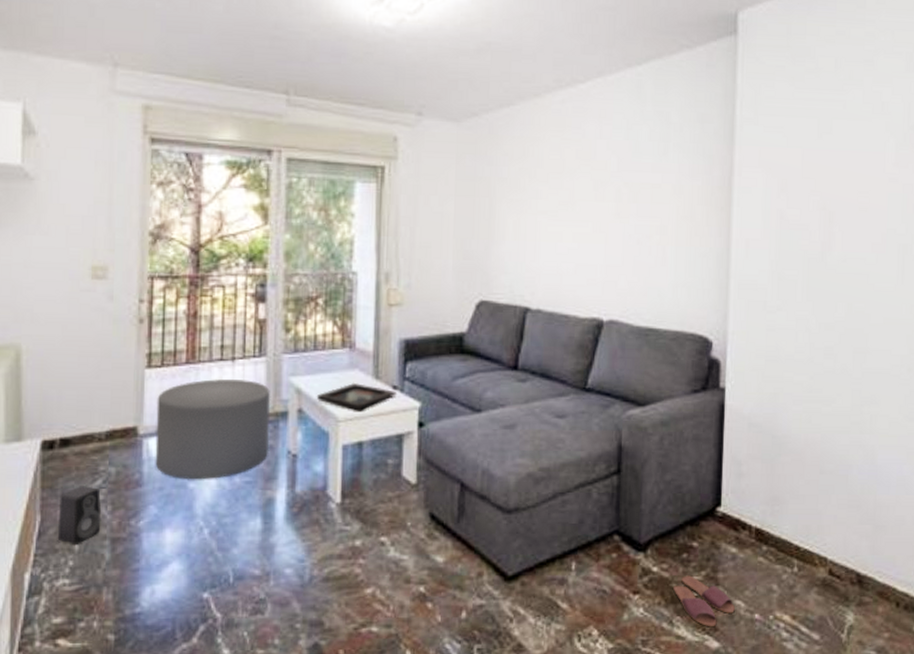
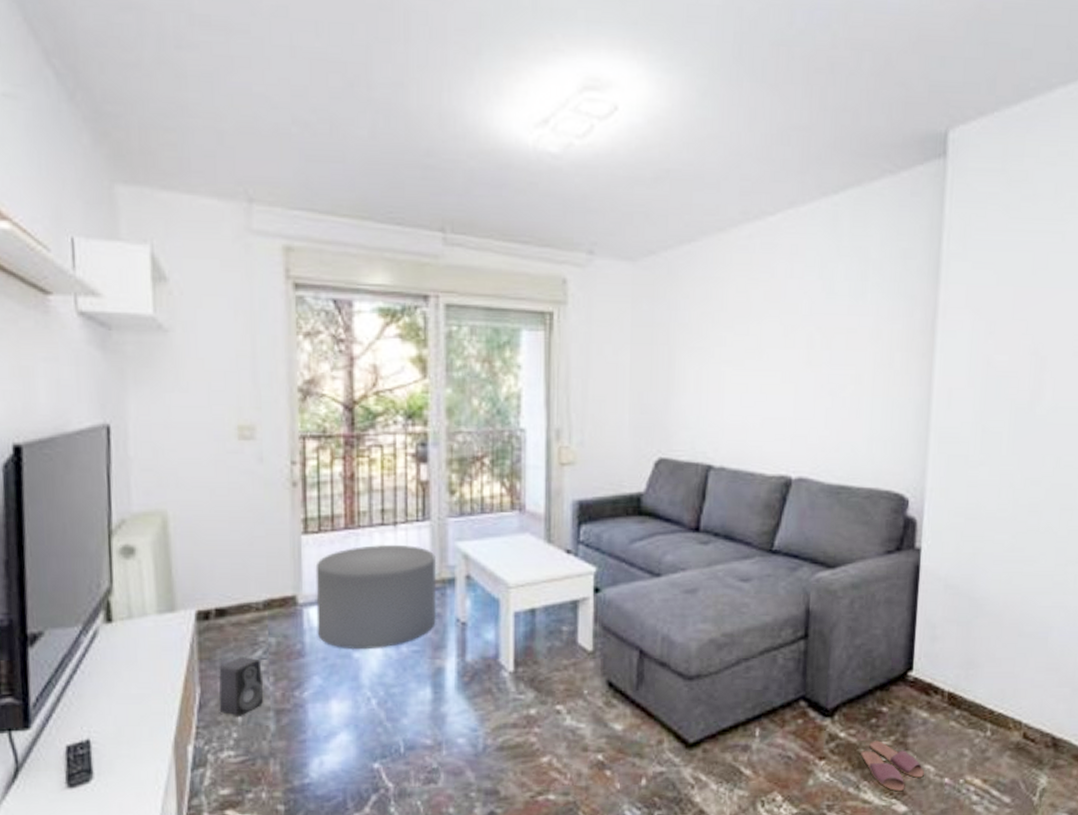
decorative tray: present [316,382,398,411] -> none [485,546,572,577]

